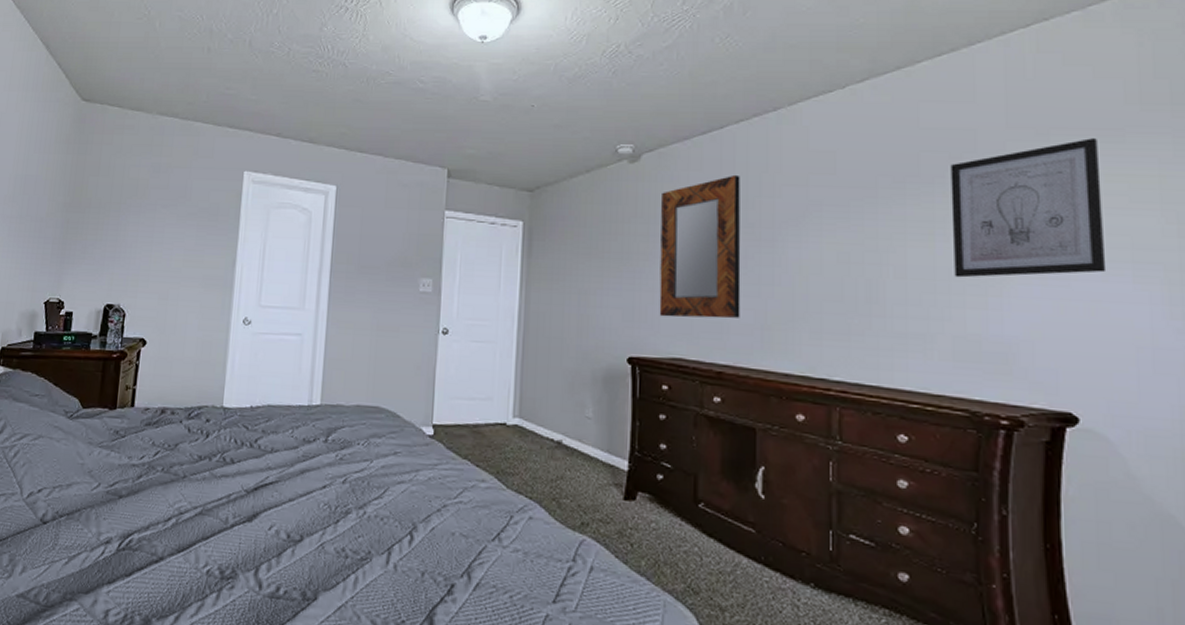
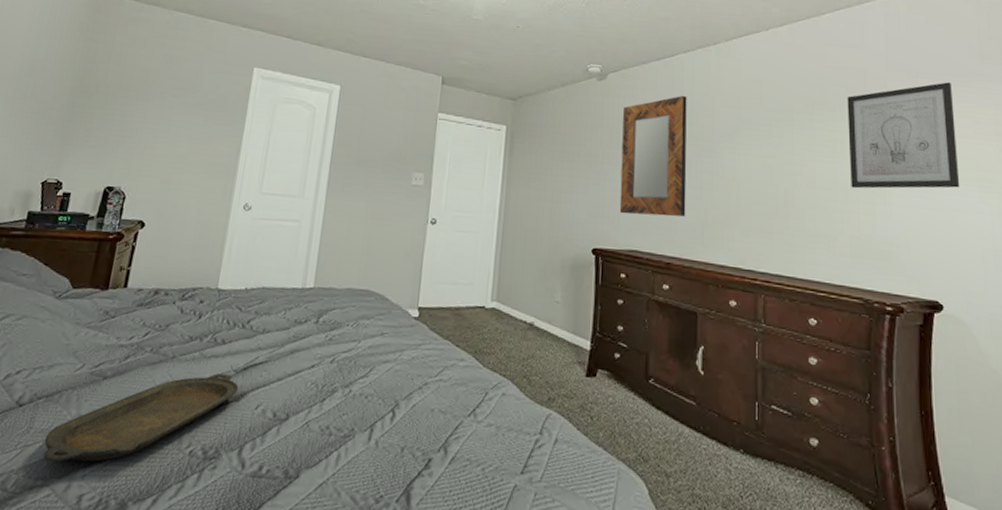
serving tray: none [69,493,251,579] -> present [42,373,239,462]

